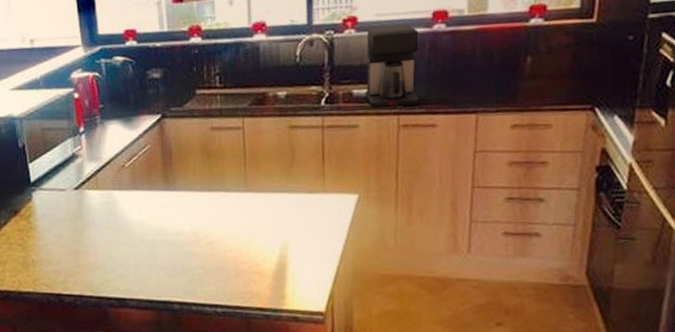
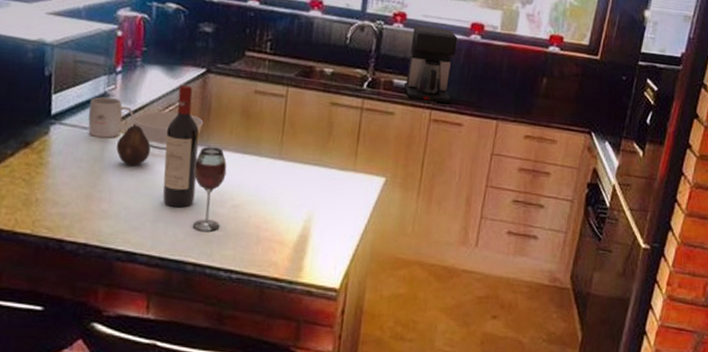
mug: none [61,158,103,197] -> present [88,97,135,138]
fruit: none [91,179,123,218] -> present [116,124,151,166]
bowl: none [102,161,167,199] -> present [133,111,204,149]
wine bottle: none [134,134,171,252] -> present [162,85,200,208]
wineglass: none [165,189,199,271] -> present [193,147,227,231]

